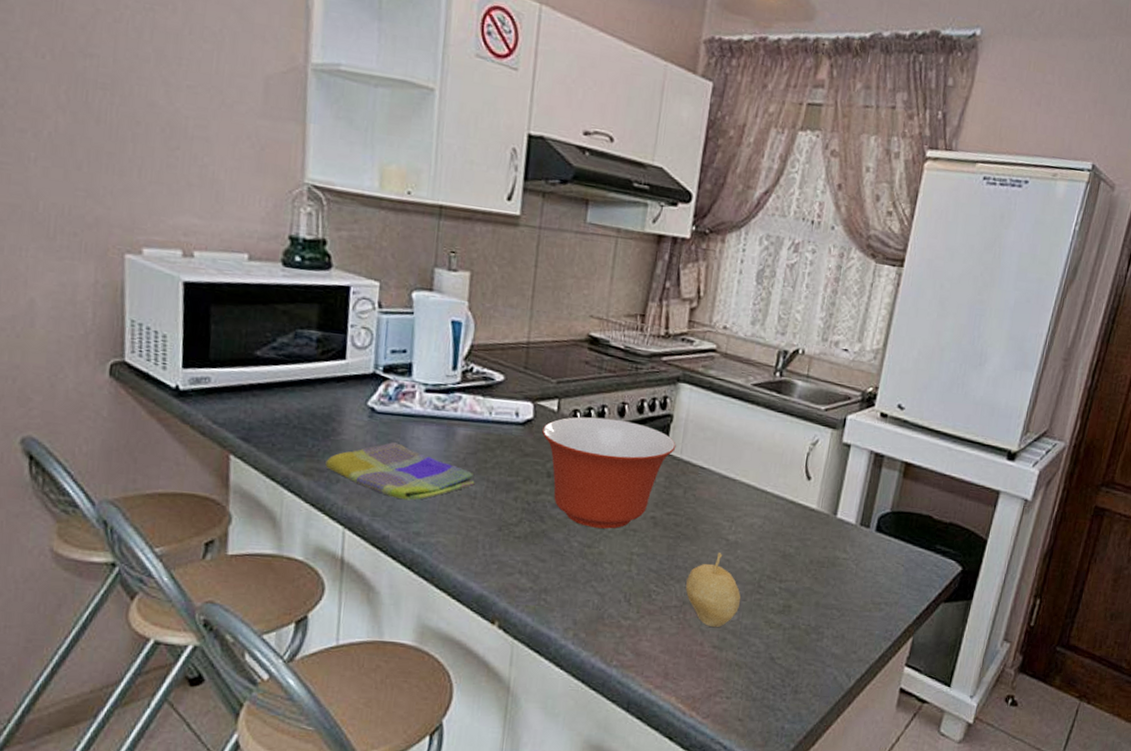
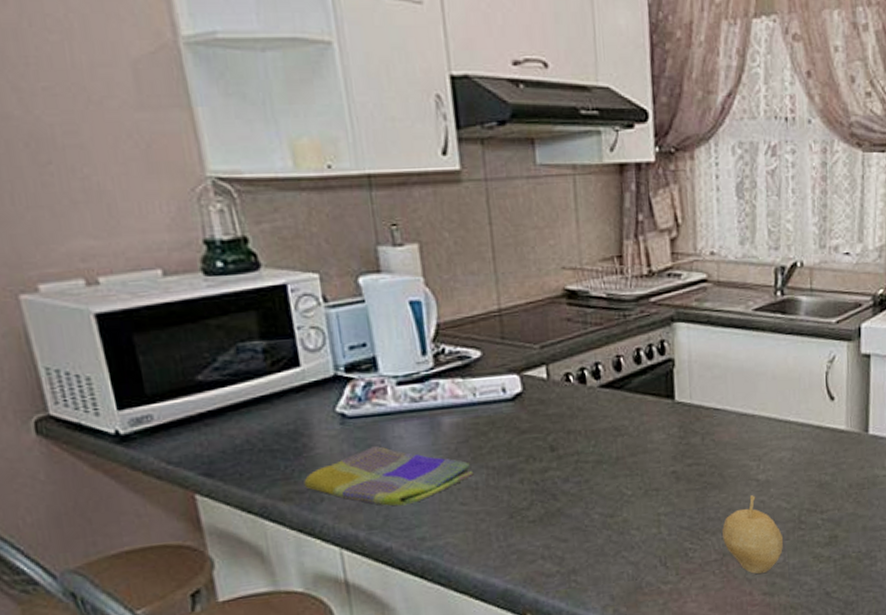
mixing bowl: present [542,417,676,529] -> none [535,375,684,496]

